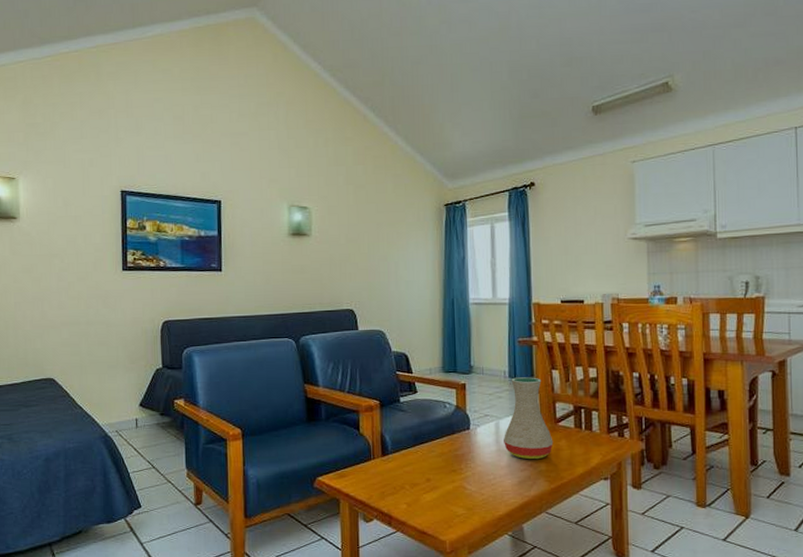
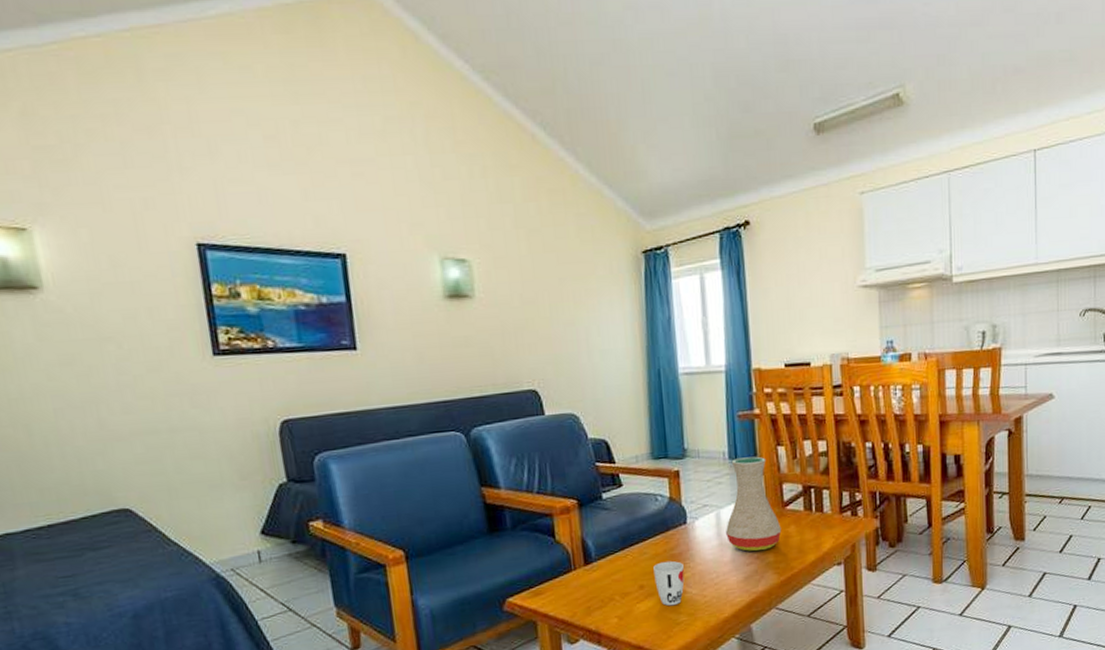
cup: none [439,460,466,500] -> present [653,561,685,606]

